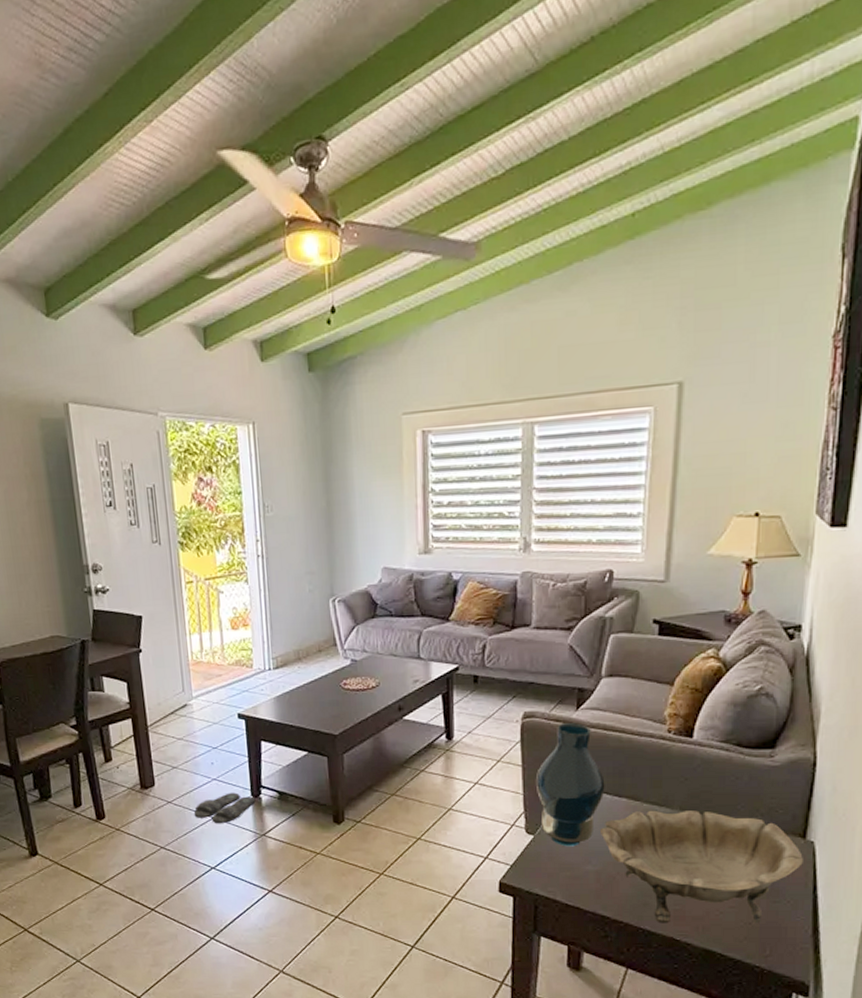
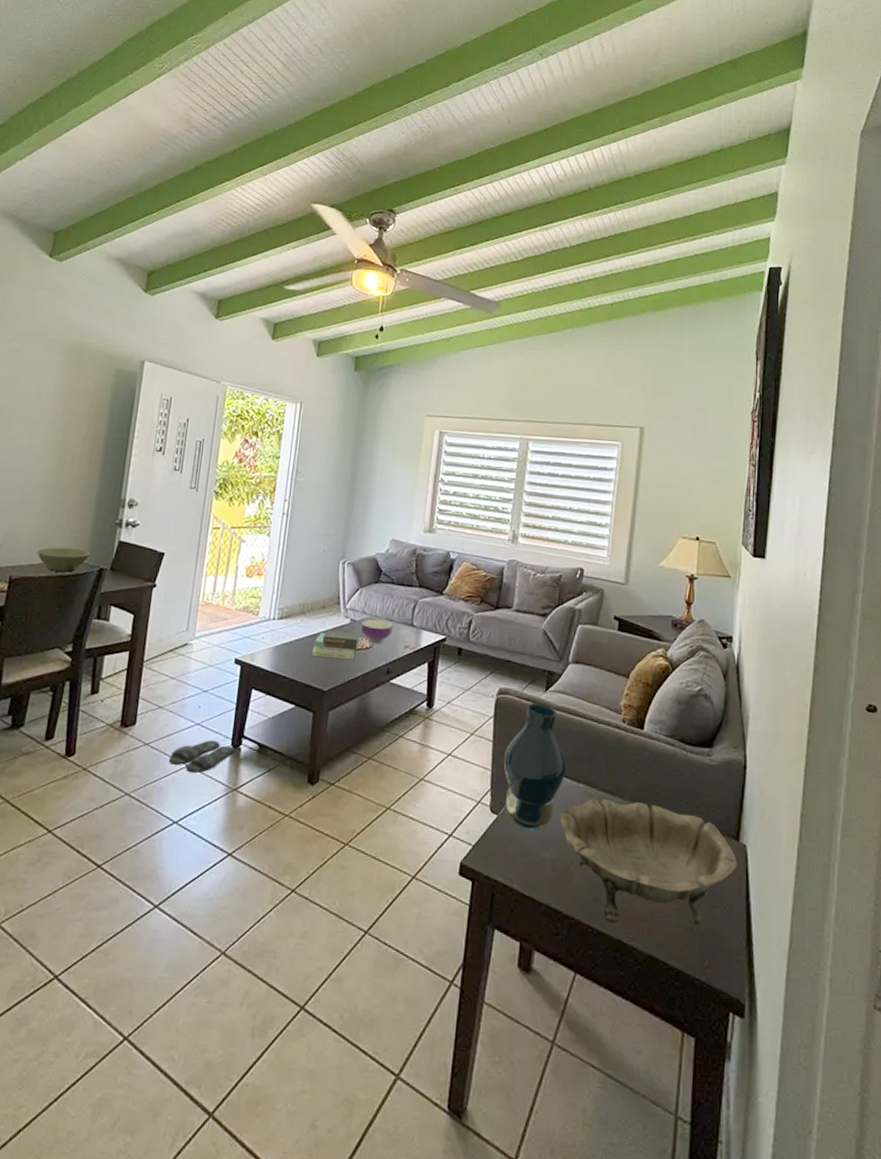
bowl: none [15,623,69,650] -> present [37,547,91,573]
books: none [316,673,366,703] -> present [312,630,361,660]
bowl: none [363,656,399,682] -> present [360,619,393,644]

